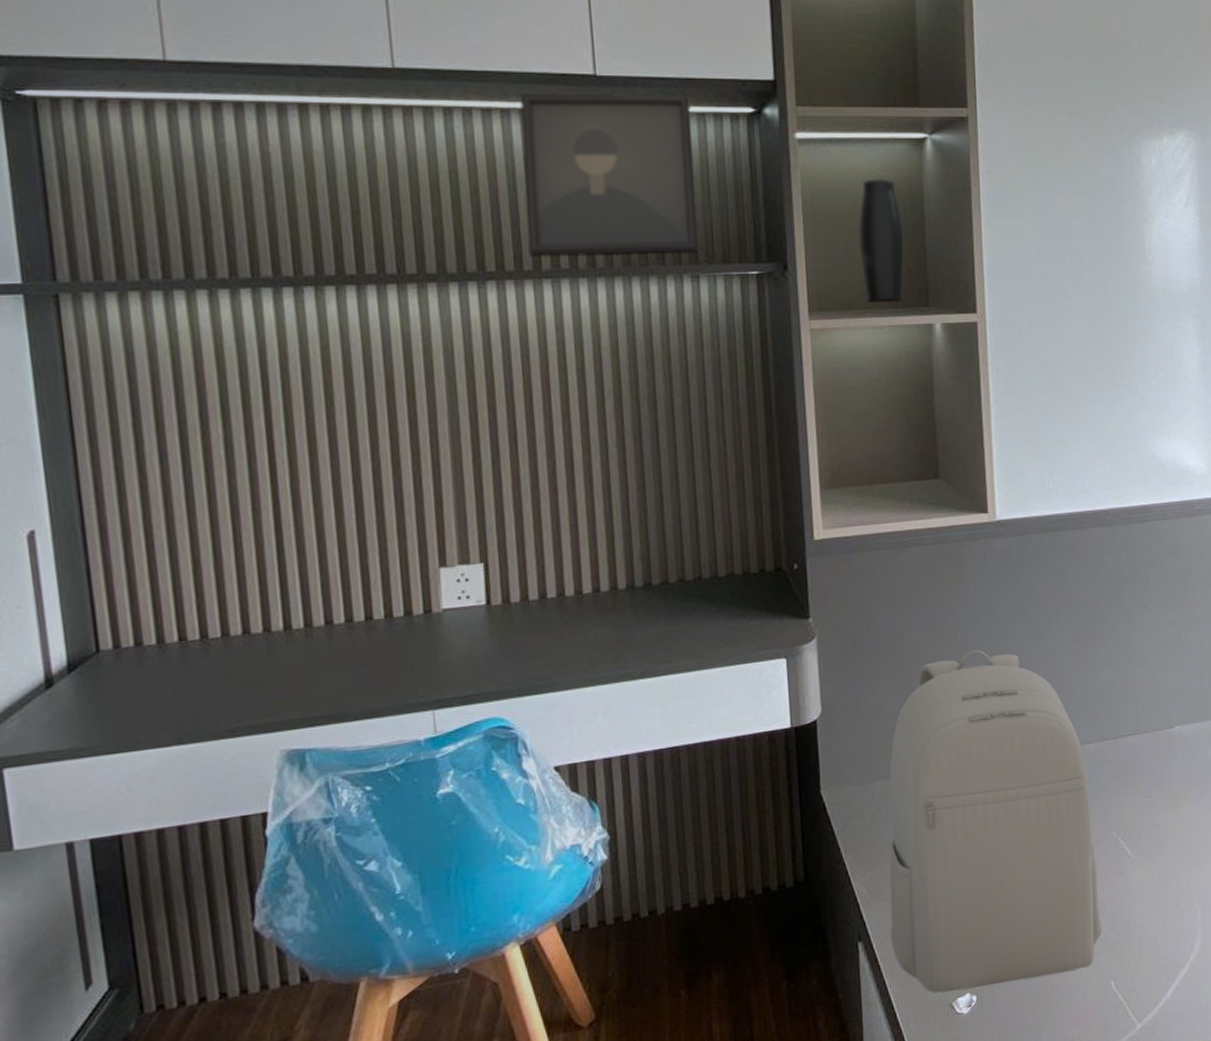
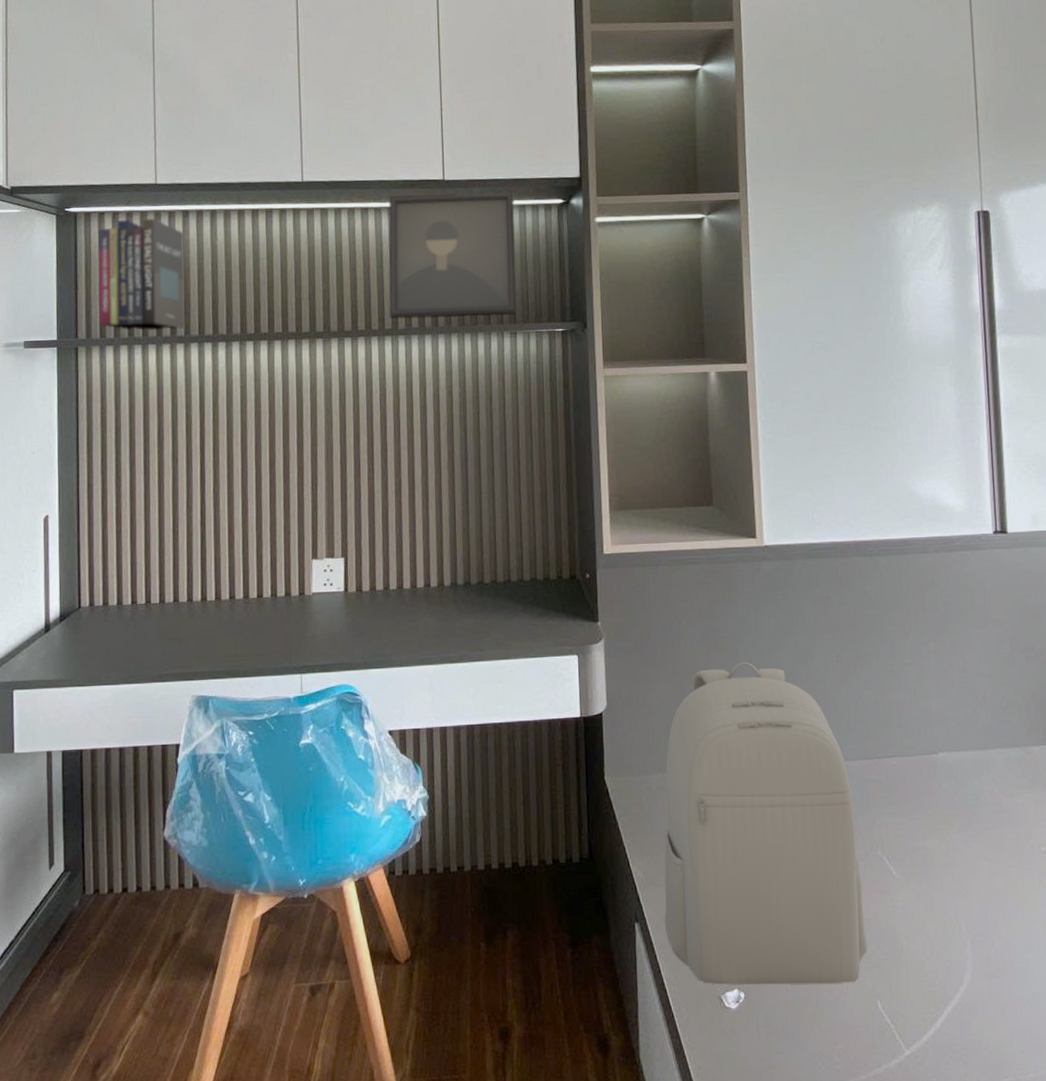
books: none [75,110,231,270] -> present [98,218,186,330]
vase: present [859,178,905,303] -> none [646,252,684,355]

